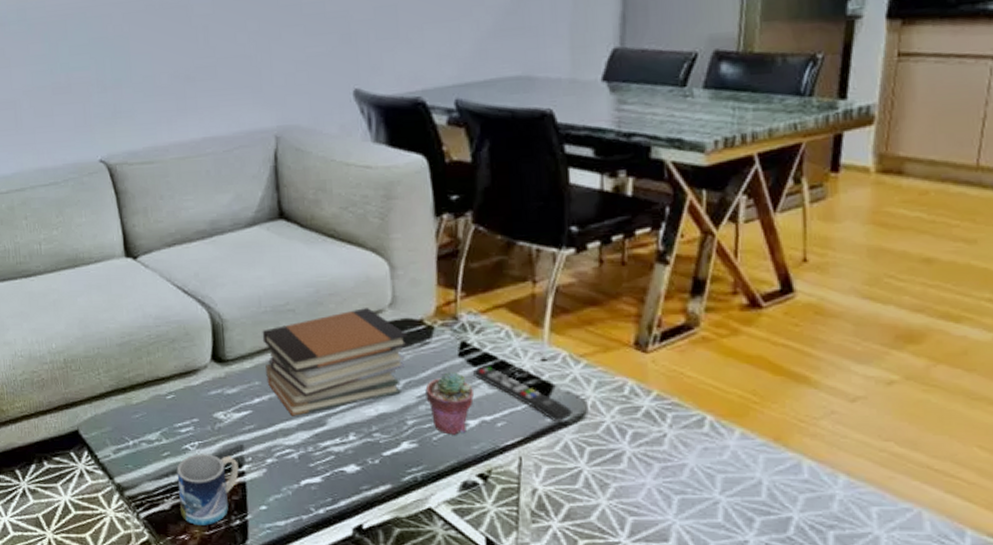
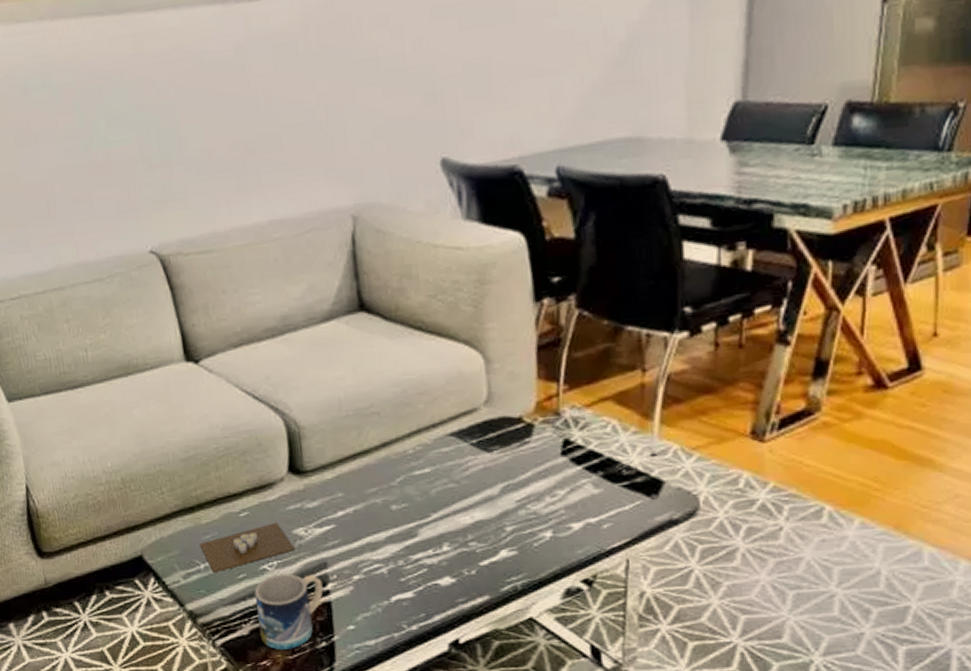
candle: none [129,406,215,450] -> present [199,523,295,573]
book stack: present [262,308,409,416] -> none [344,407,507,529]
potted succulent: present [425,372,474,435] -> none [525,472,578,540]
remote control: present [473,366,572,423] -> none [577,464,683,521]

